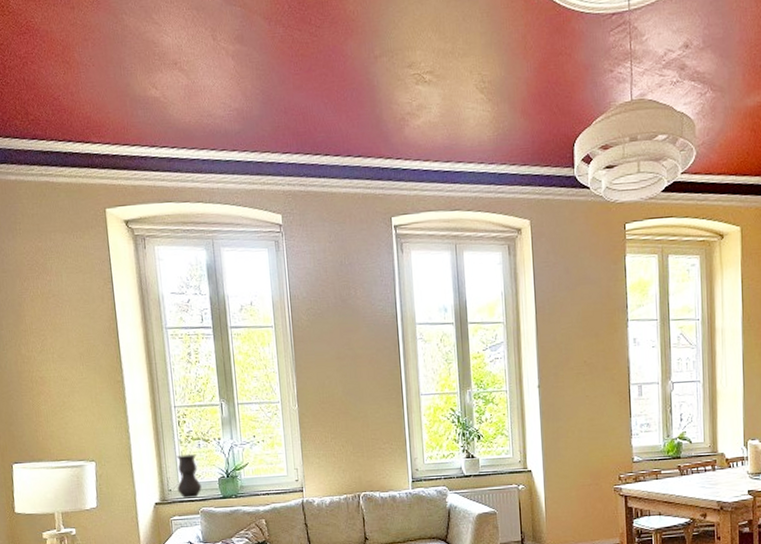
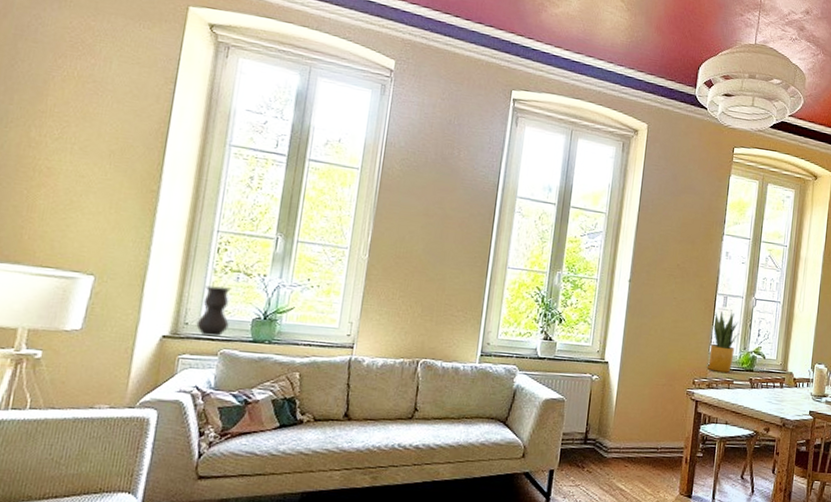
planter: none [629,398,661,464] -> present [706,310,740,373]

